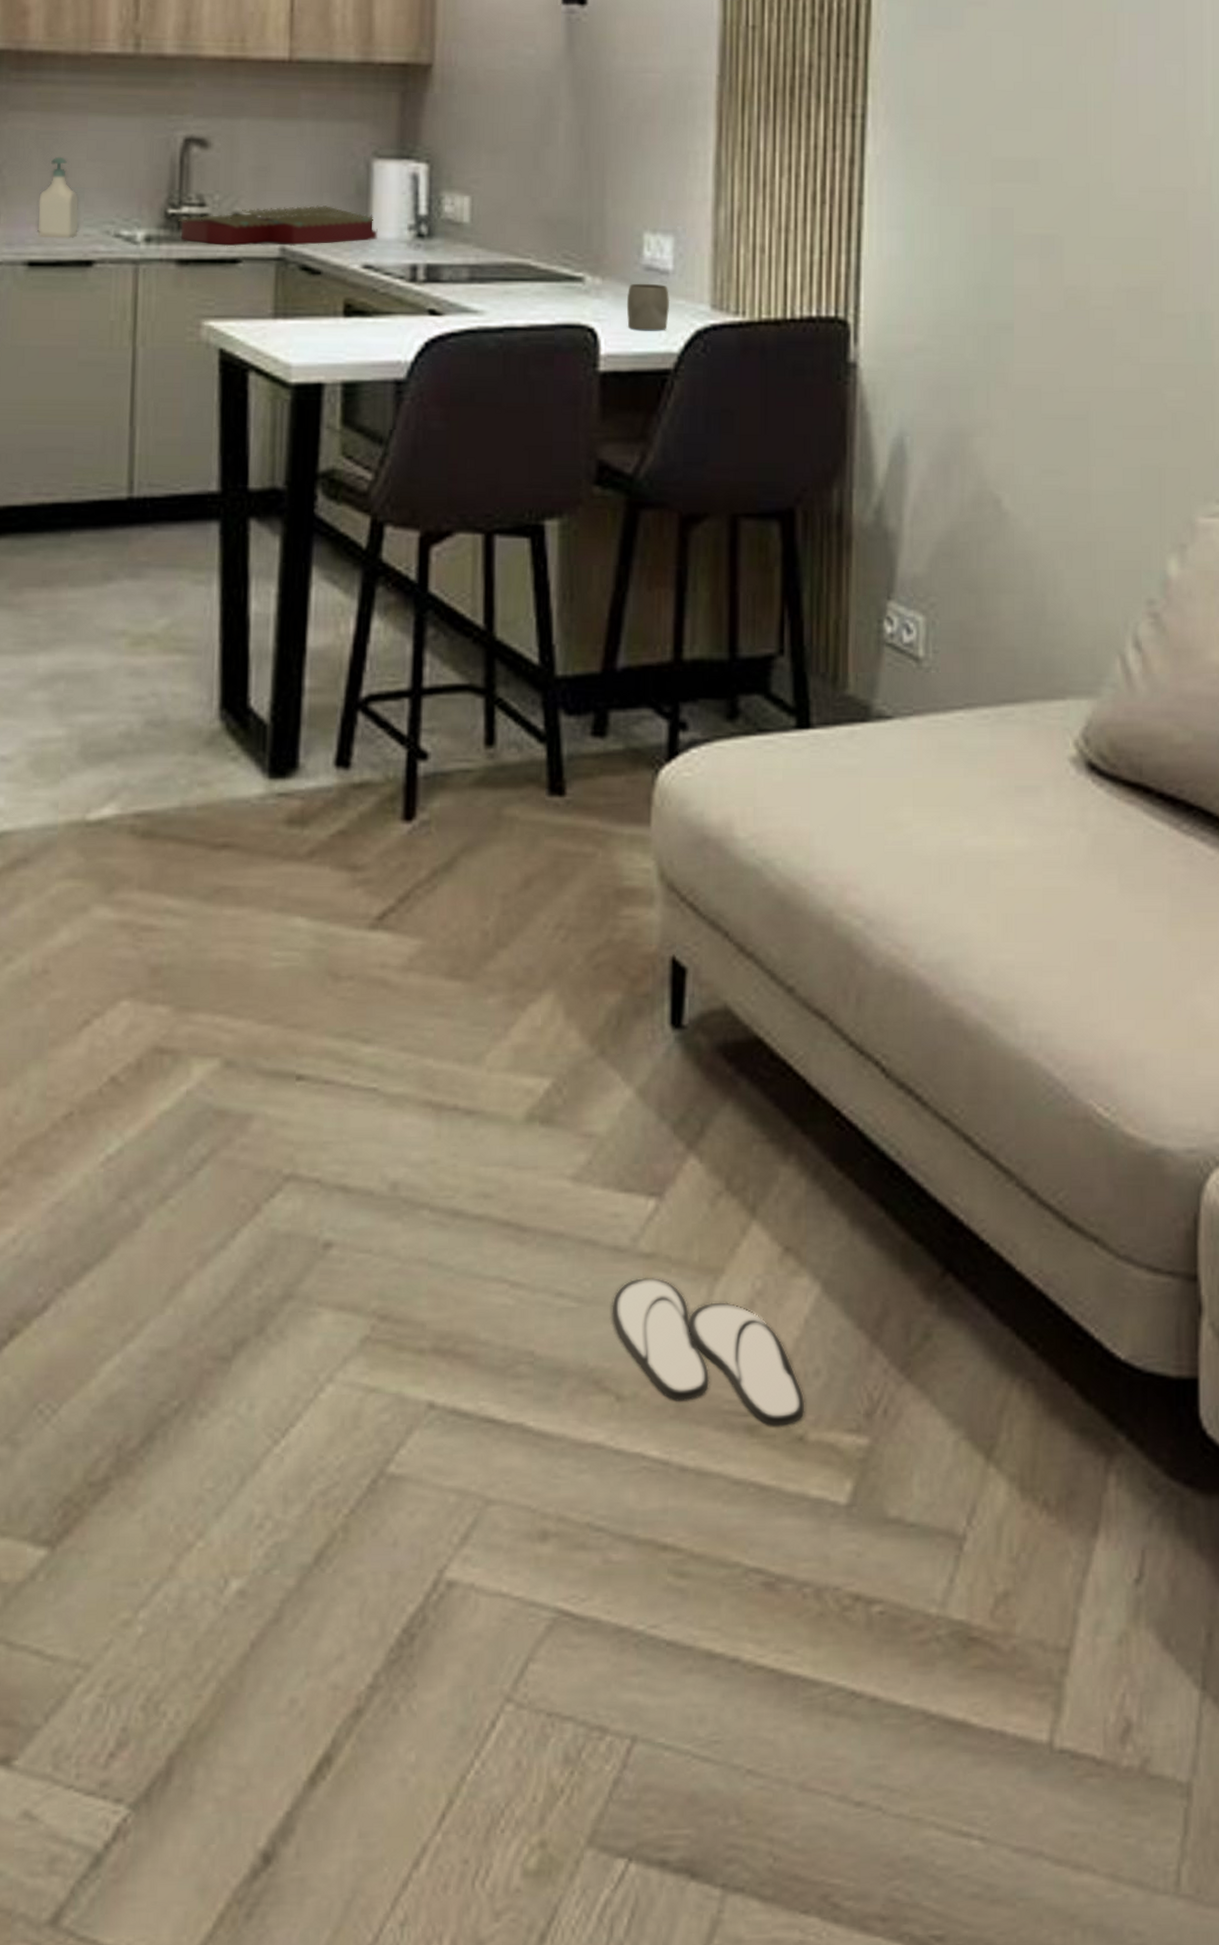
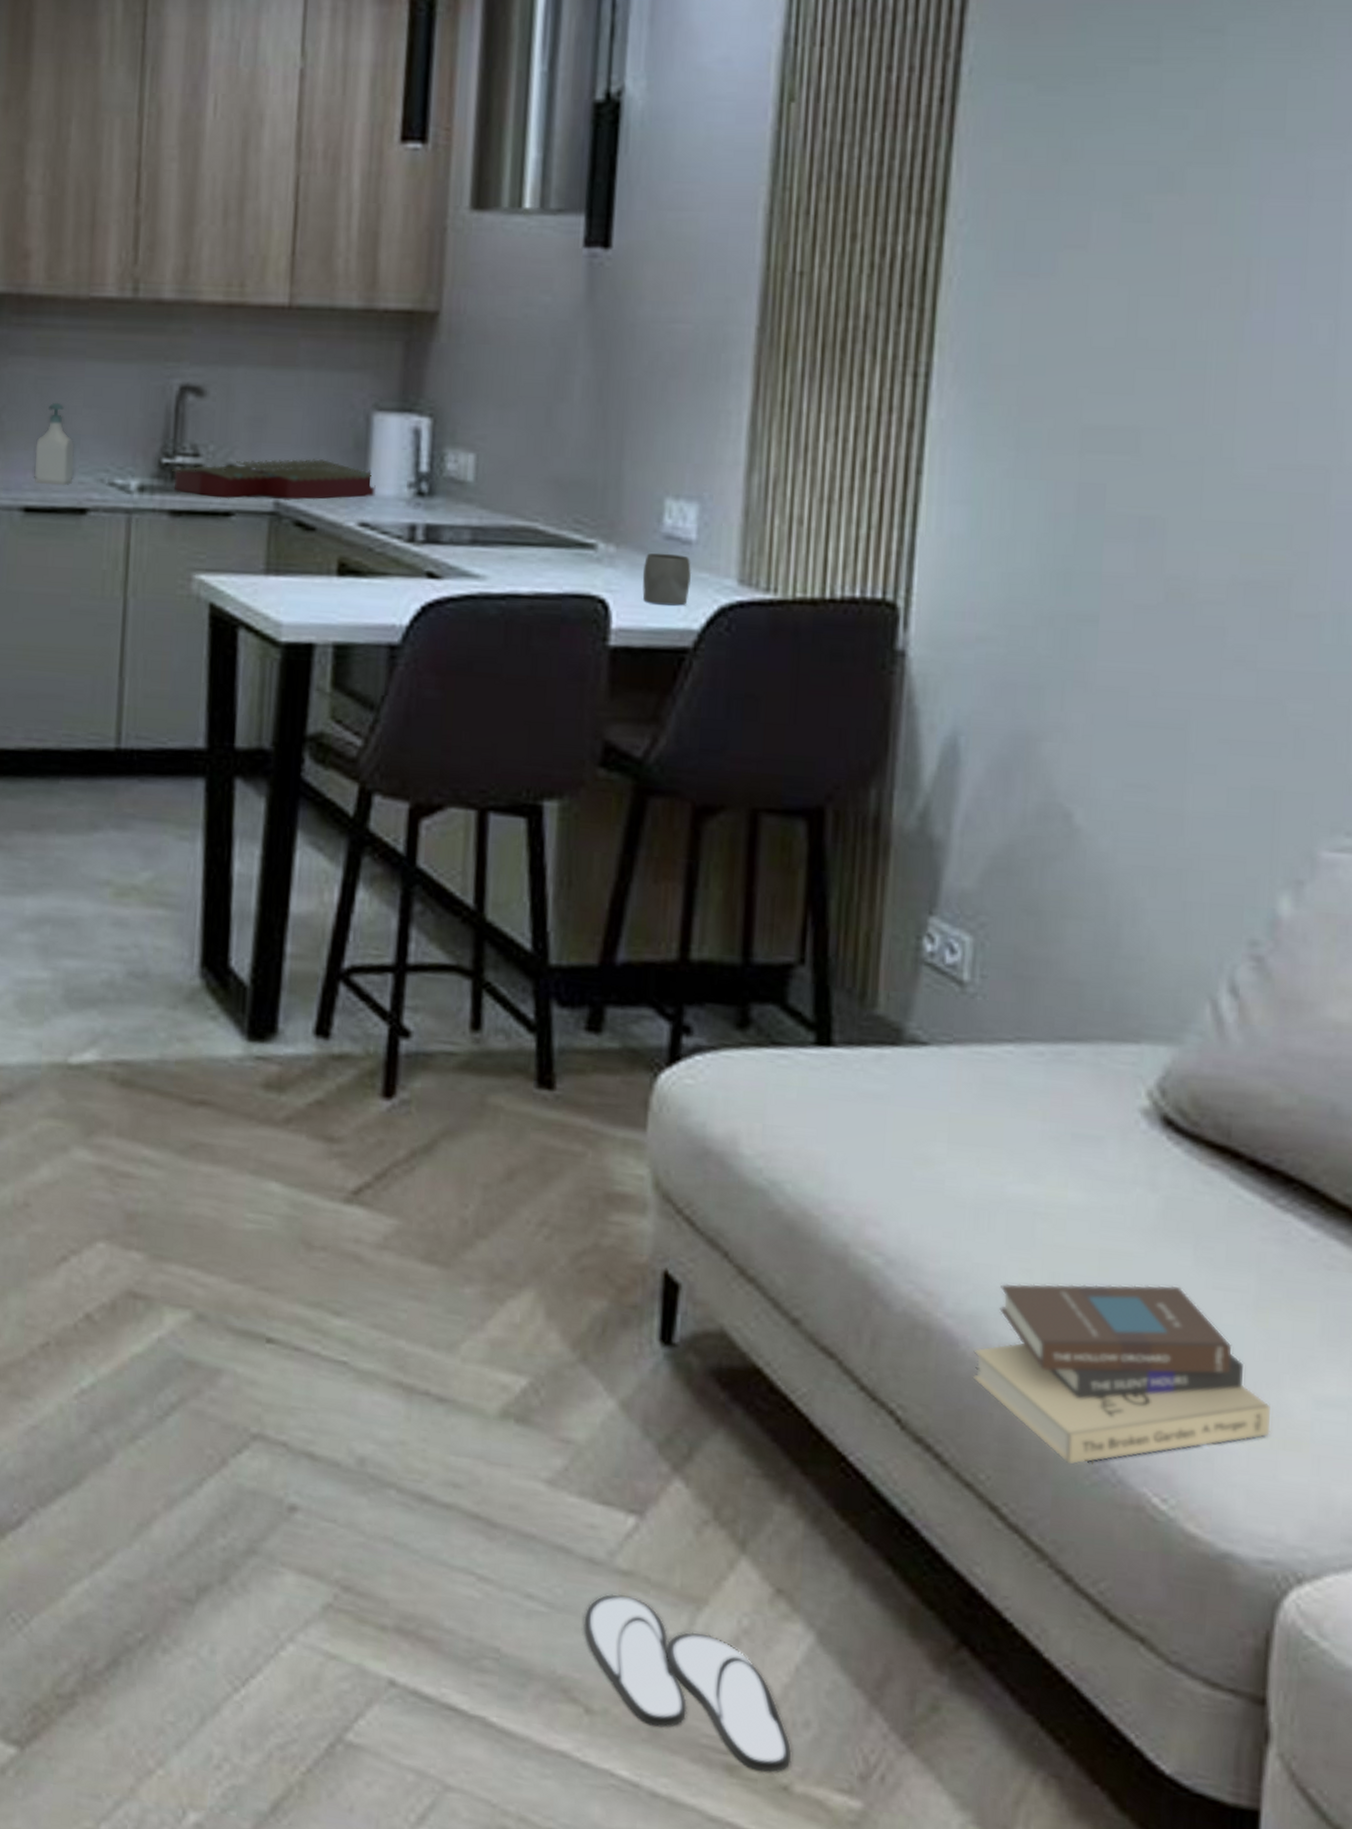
books: none [944,913,1188,1088] -> present [972,1283,1270,1465]

